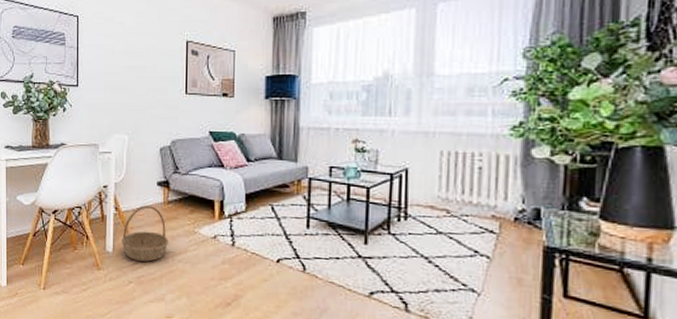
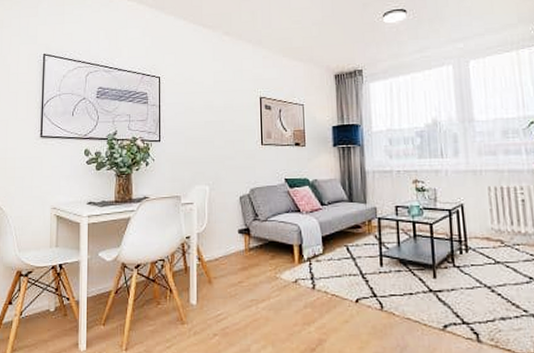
basket: present [121,205,168,262] -> none [204,254,251,311]

